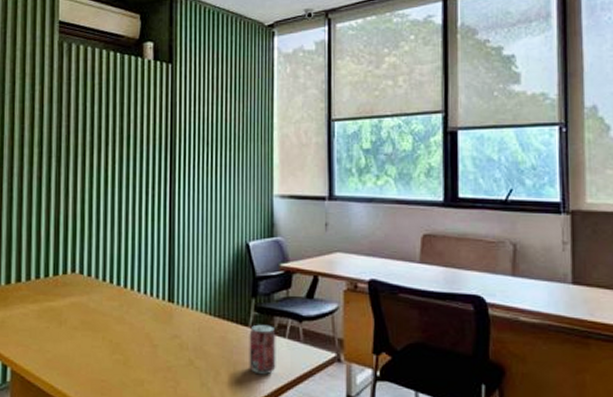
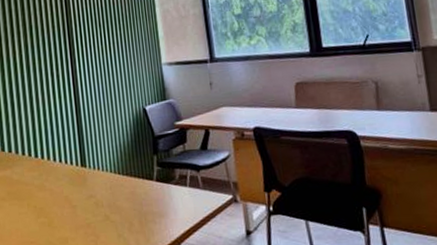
beverage can: present [249,324,276,375] -> none [154,177,182,222]

